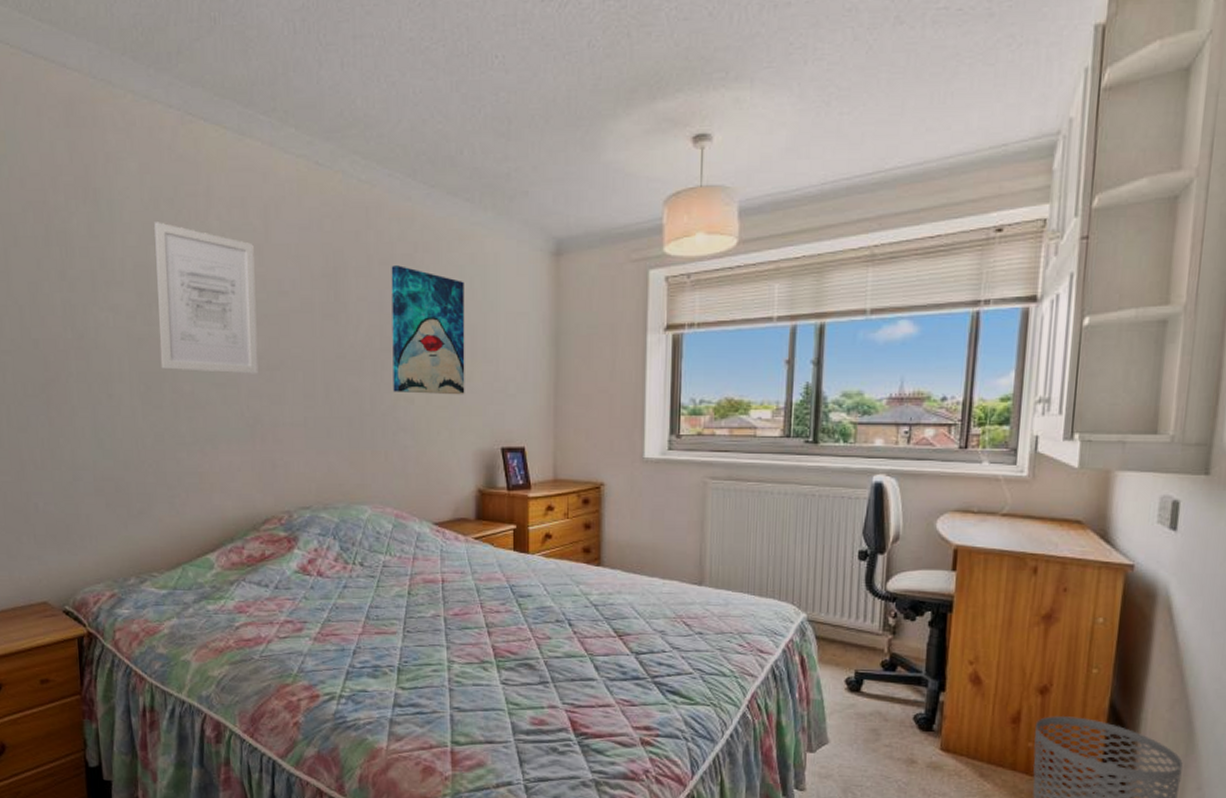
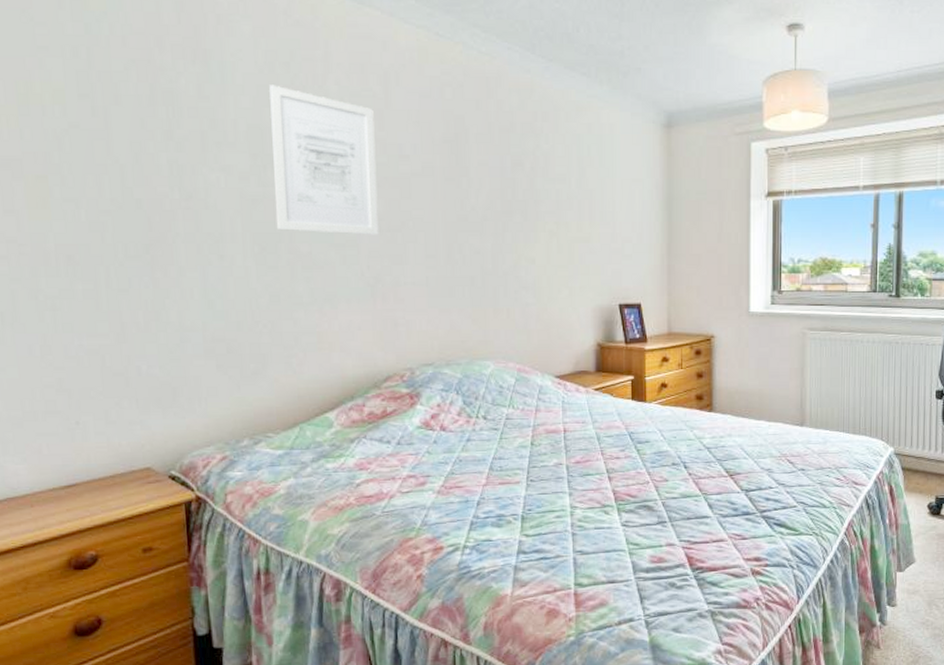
wall art: present [391,265,465,395] -> none [511,133,584,255]

